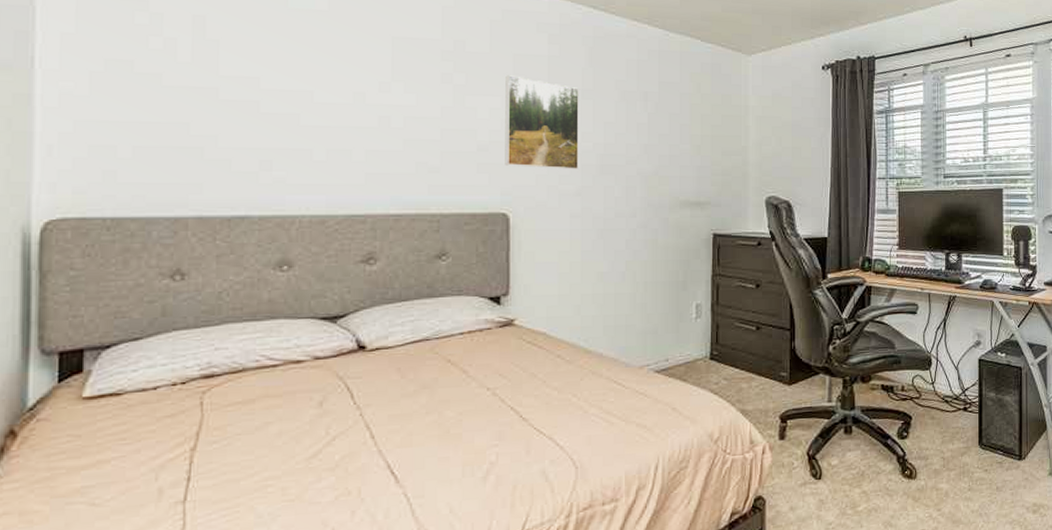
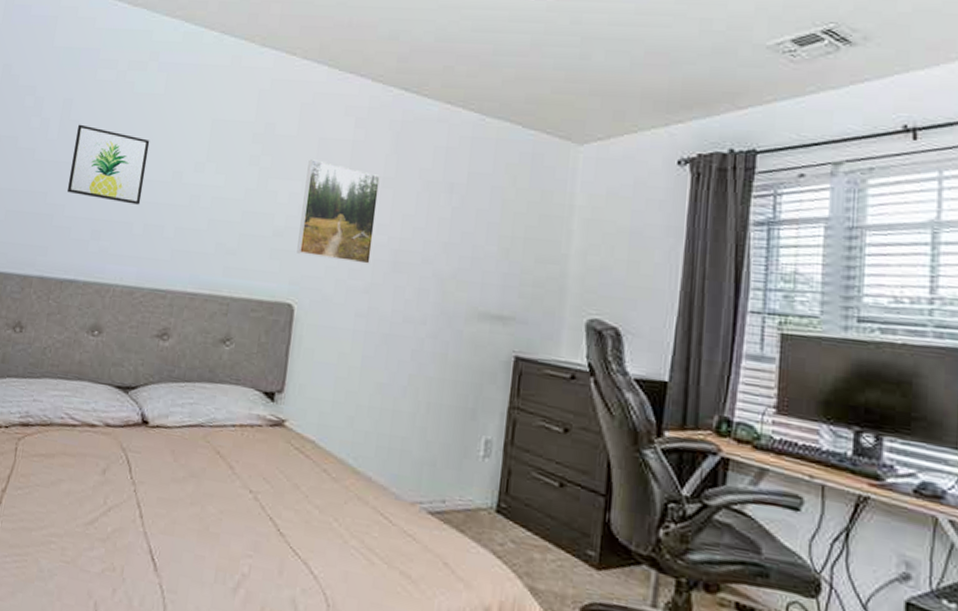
wall art: none [217,44,319,130] -> present [66,124,150,205]

